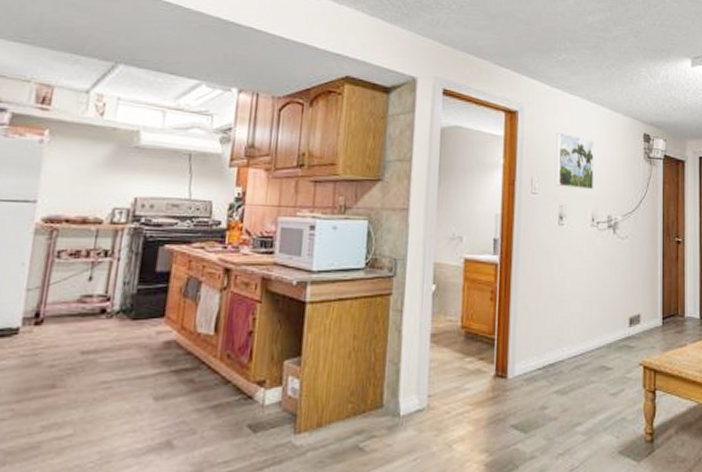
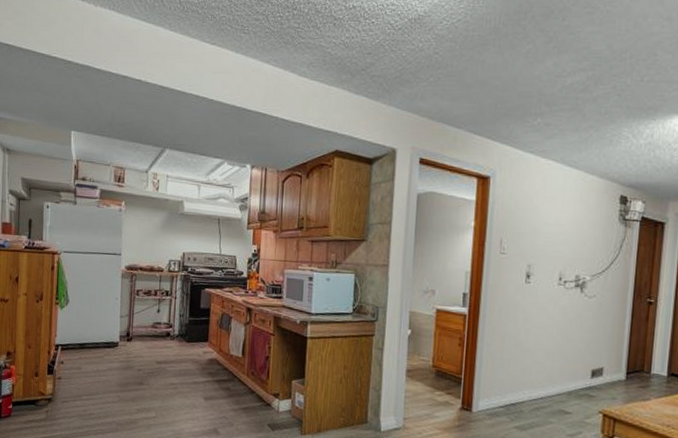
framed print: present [555,133,594,190] -> none [525,197,566,251]

